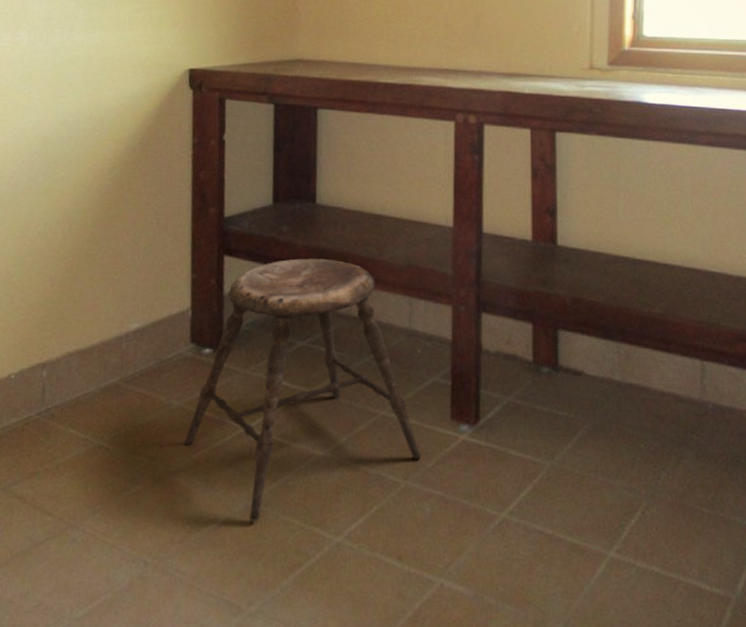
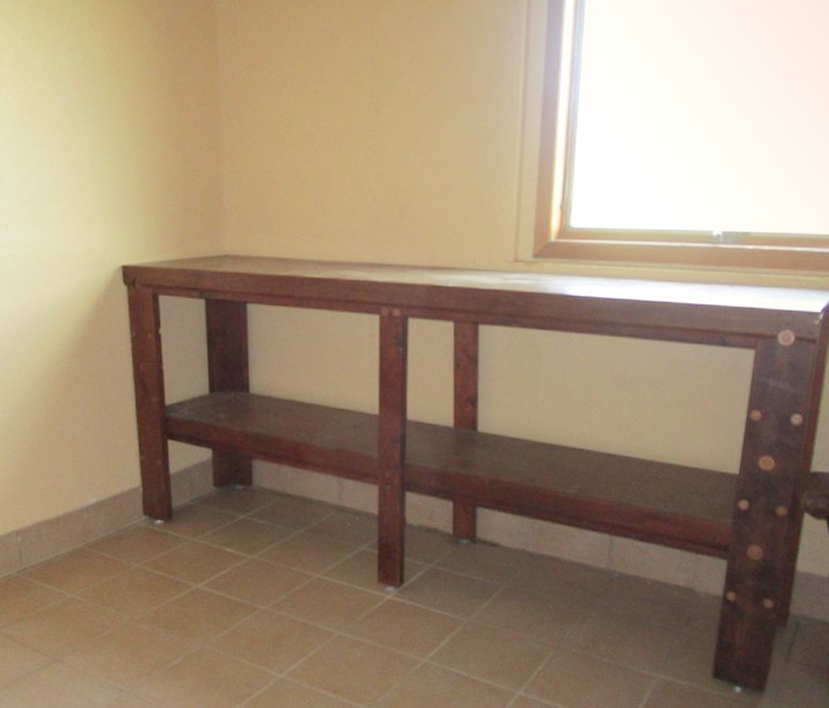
stool: present [184,258,421,522] -> none [145,442,352,660]

